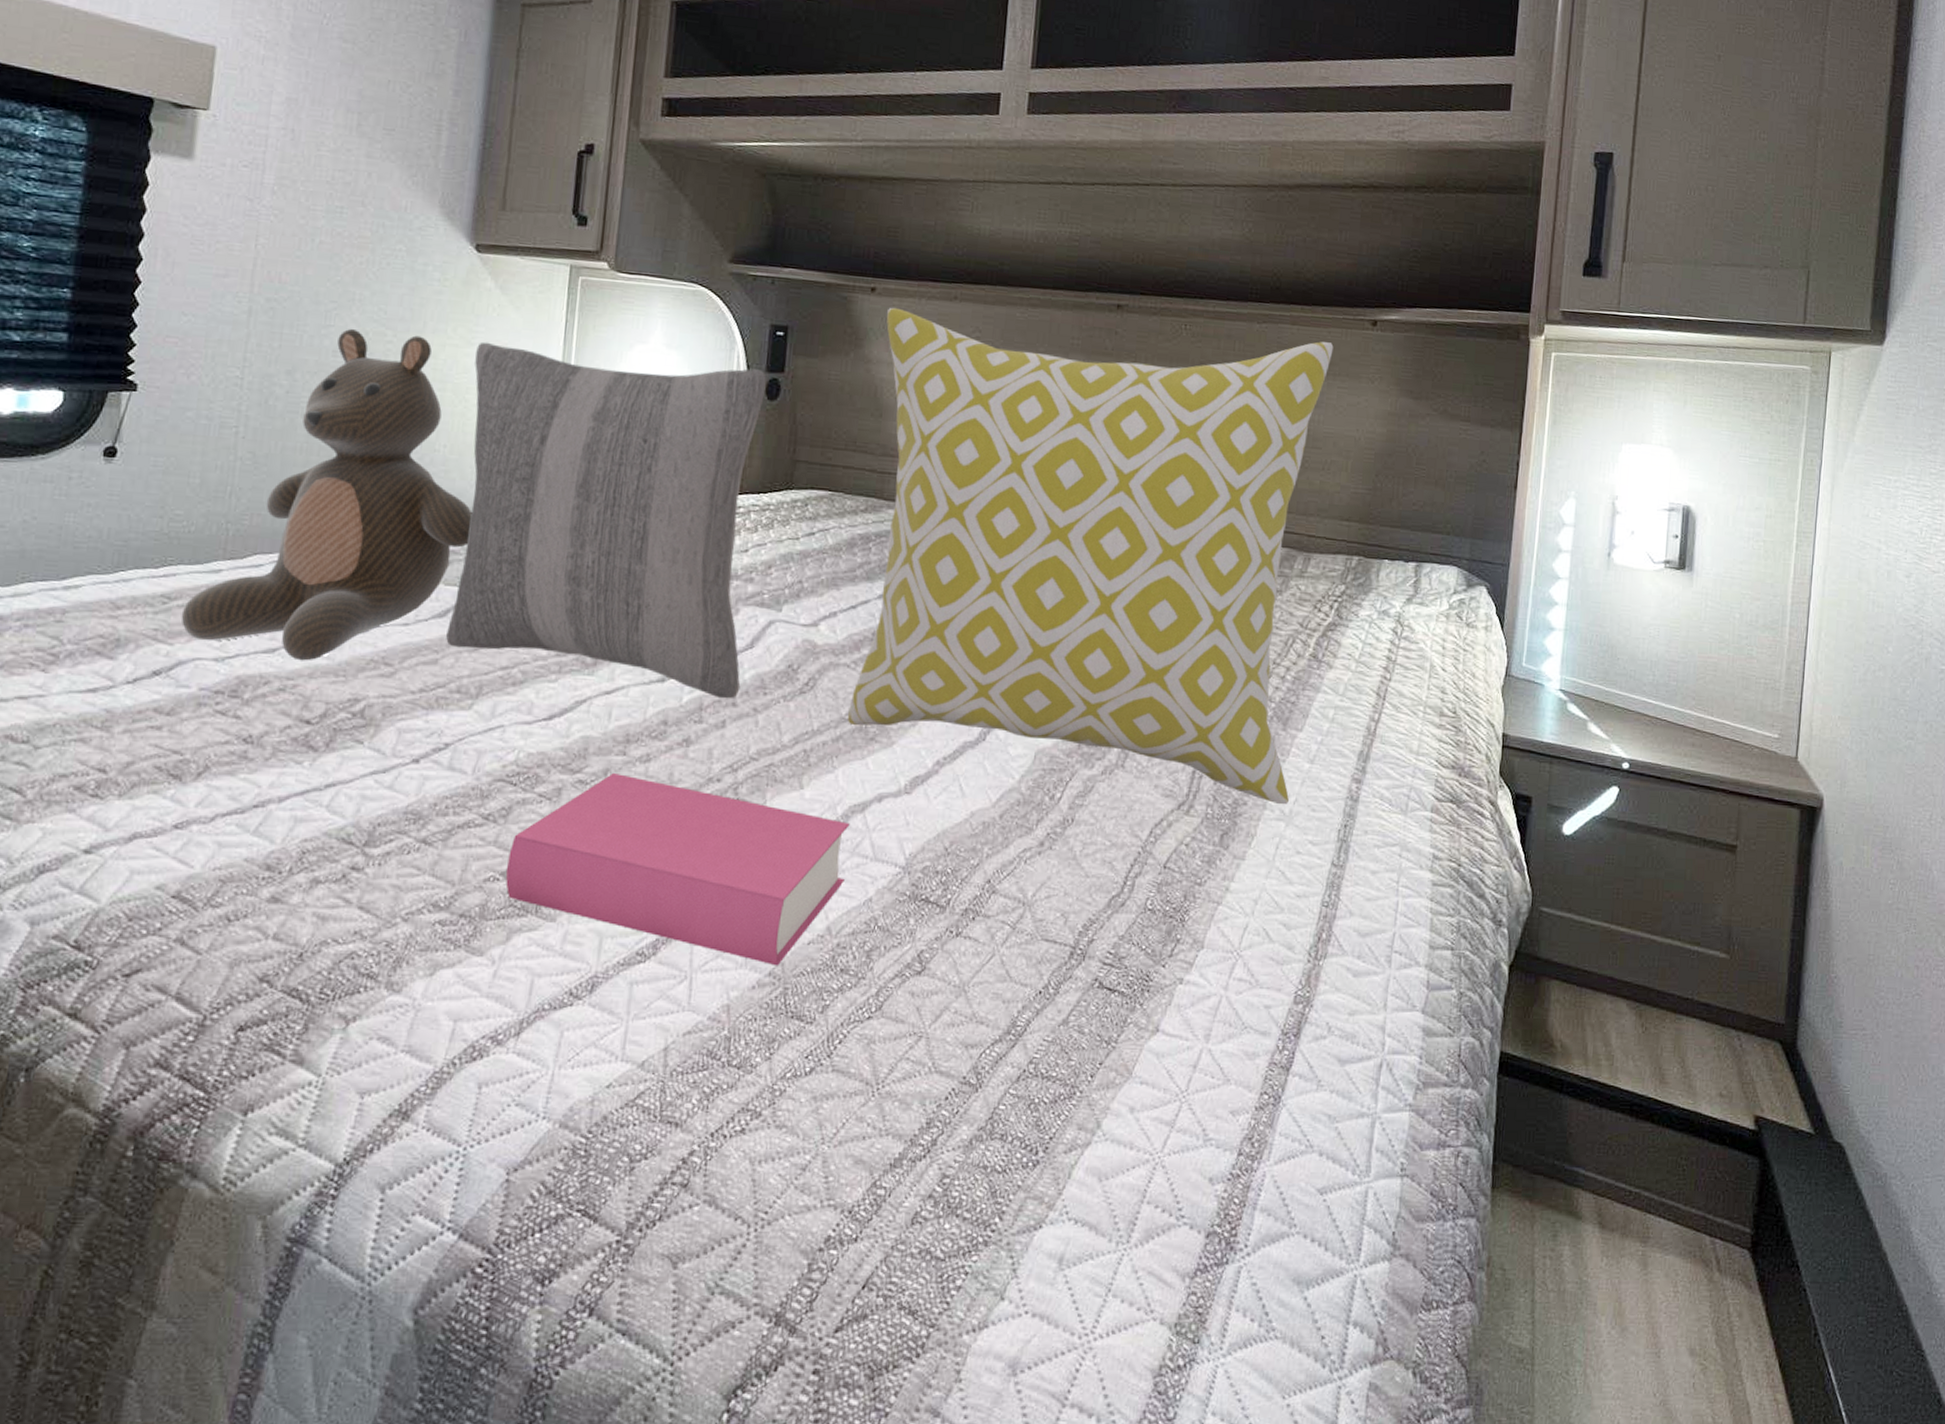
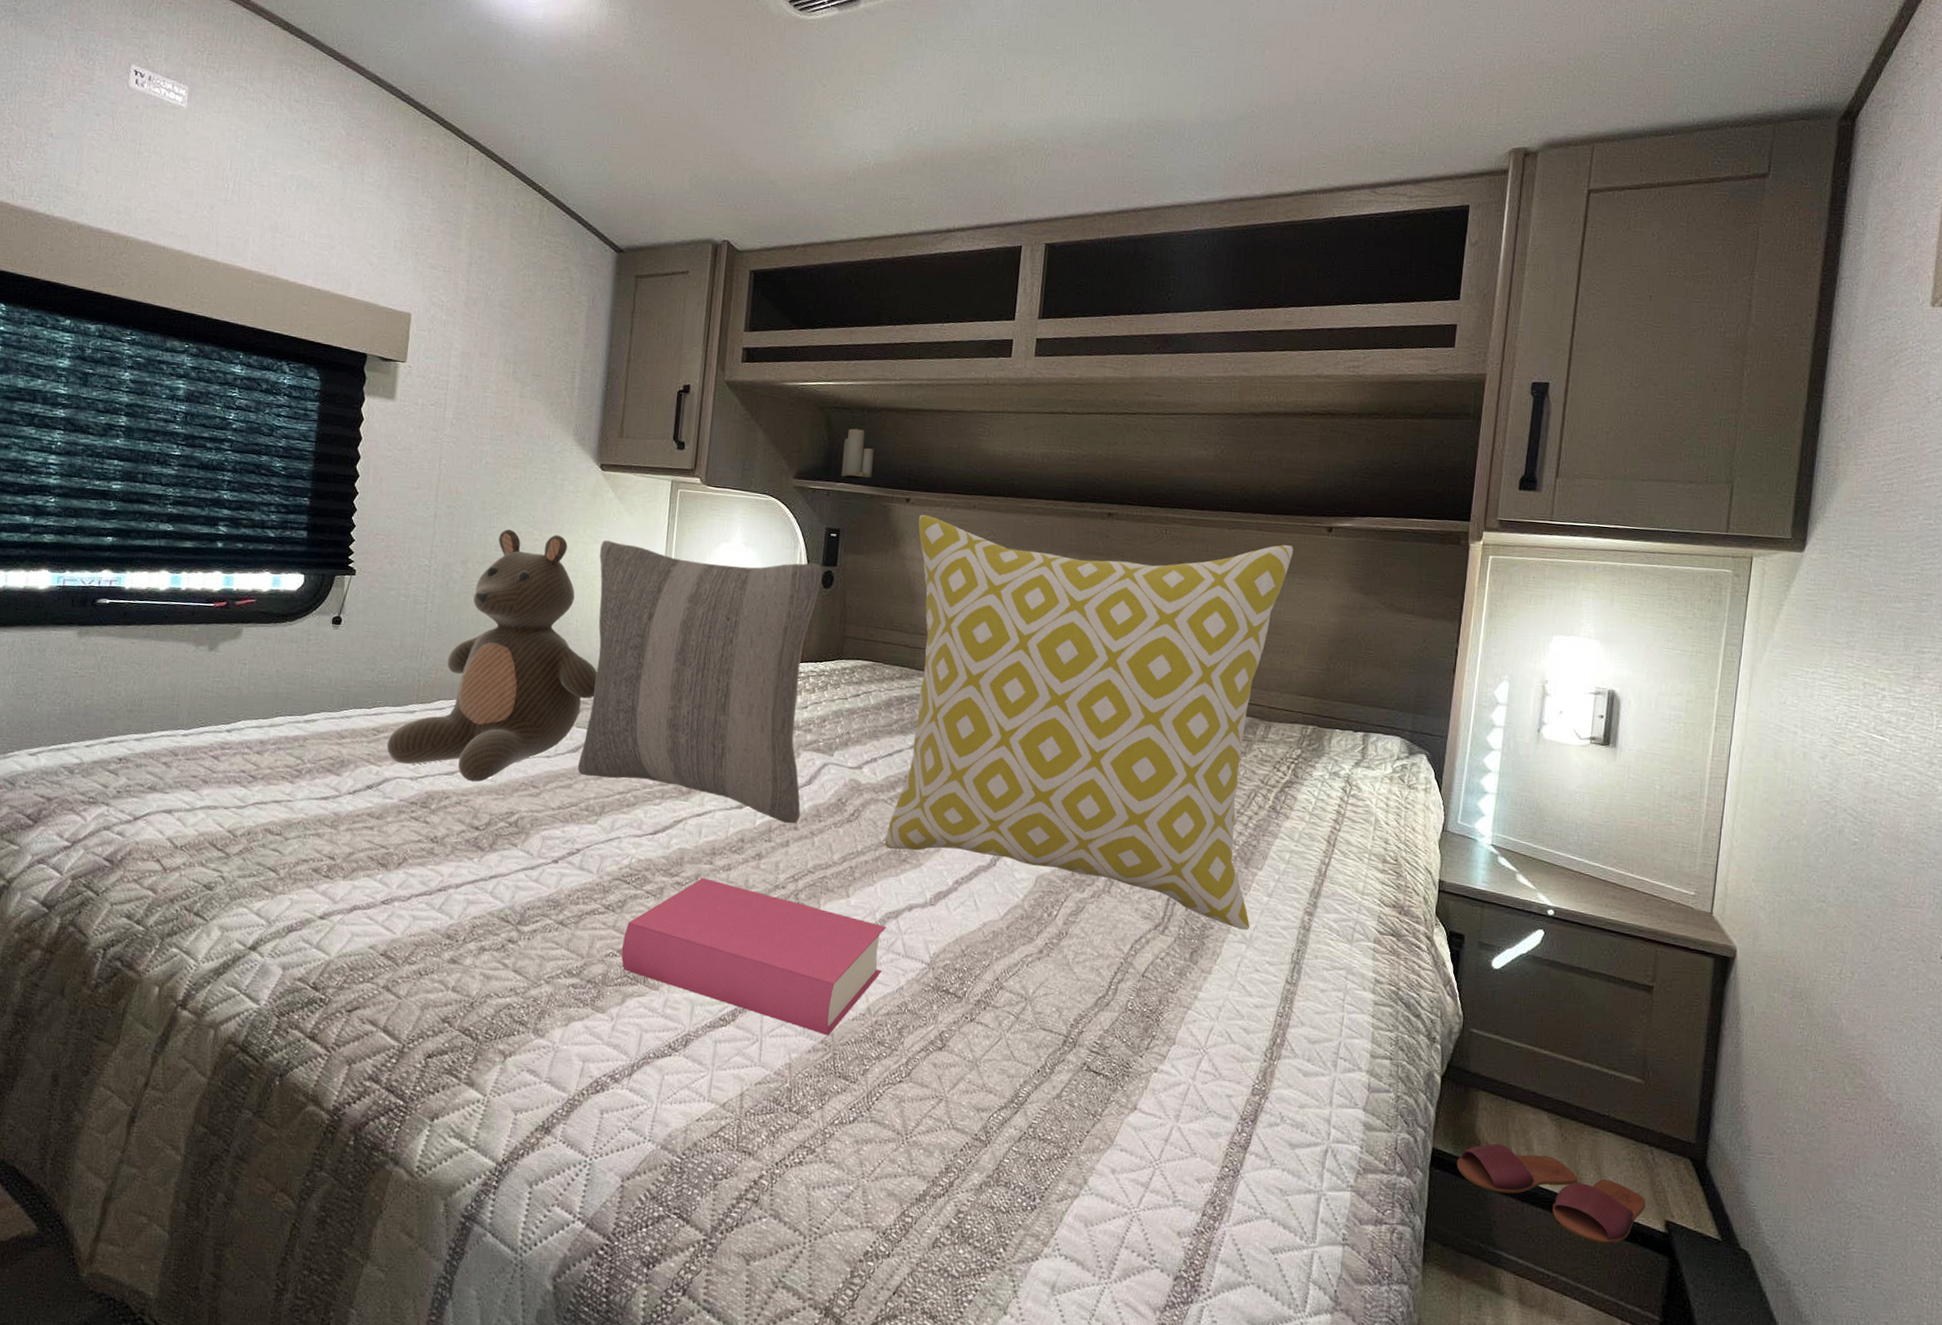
candle: none [789,198,831,263] -> present [841,427,874,479]
slippers: none [1527,1041,1734,1149] -> present [1456,1143,1646,1244]

